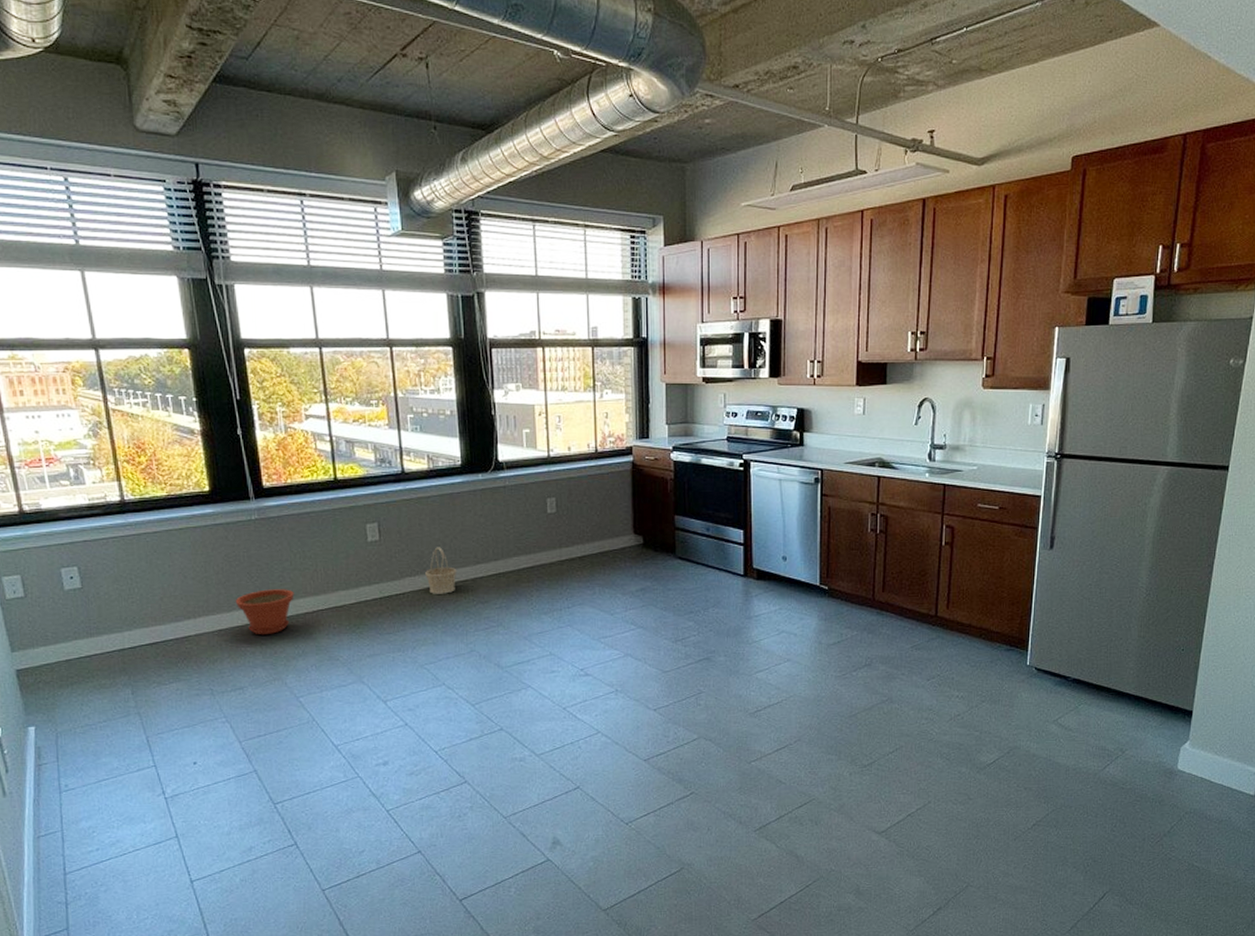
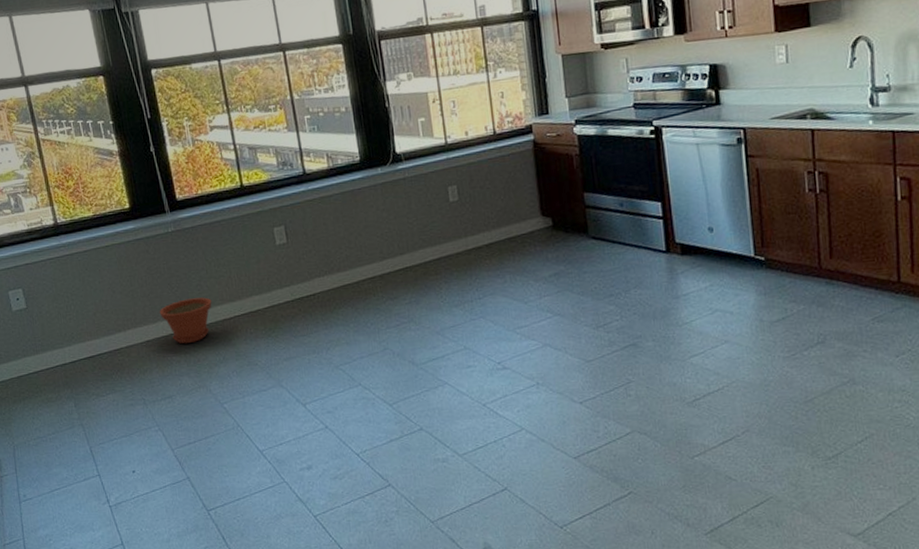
basket: present [425,547,457,594] -> none [333,245,365,293]

